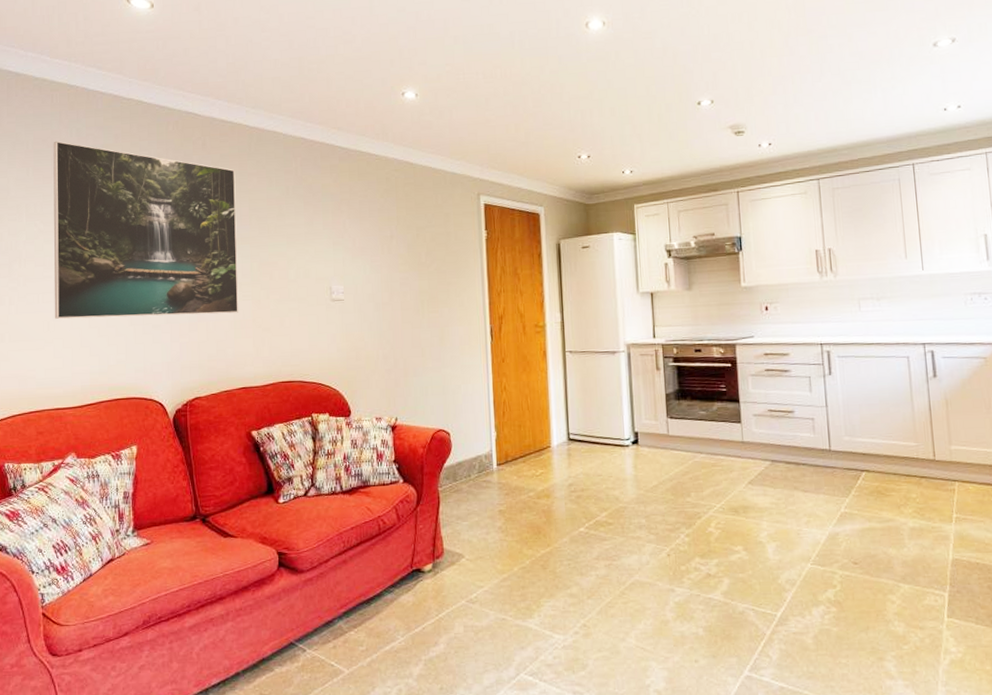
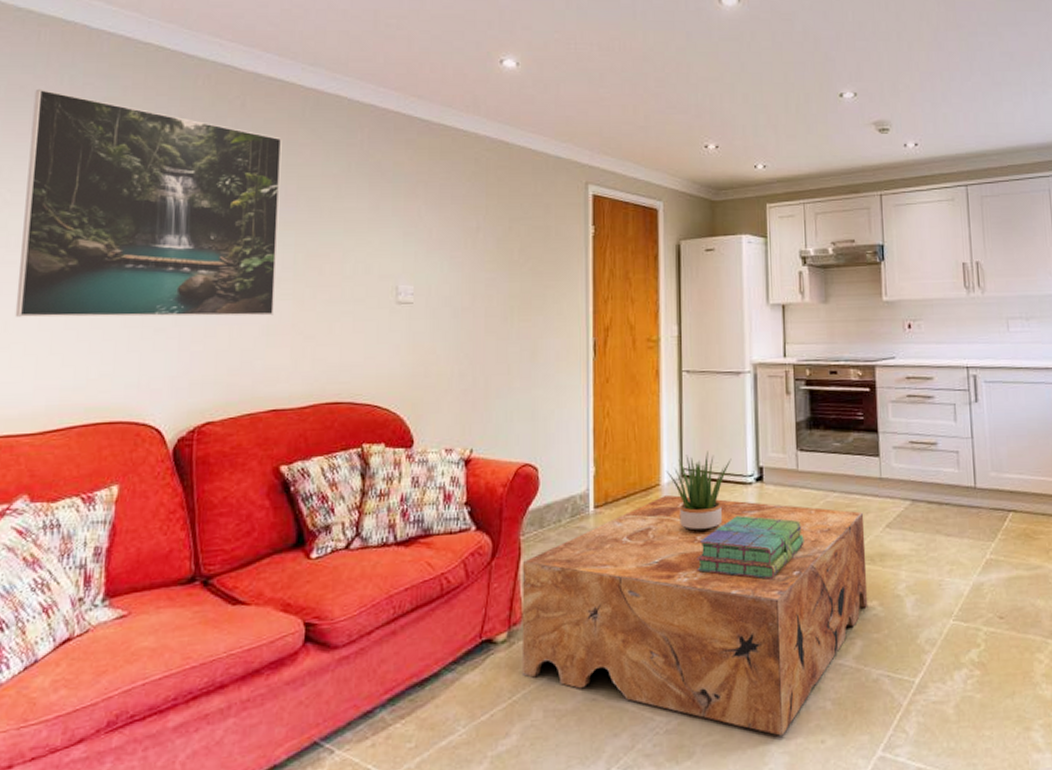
coffee table: none [442,455,734,655] -> present [521,494,868,736]
potted plant: none [555,418,611,486] -> present [665,451,732,532]
stack of books: none [583,473,676,526] -> present [696,516,804,580]

